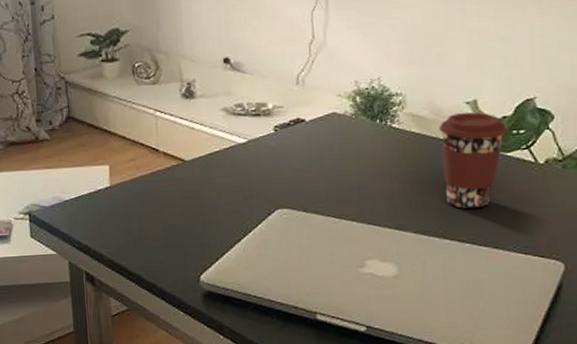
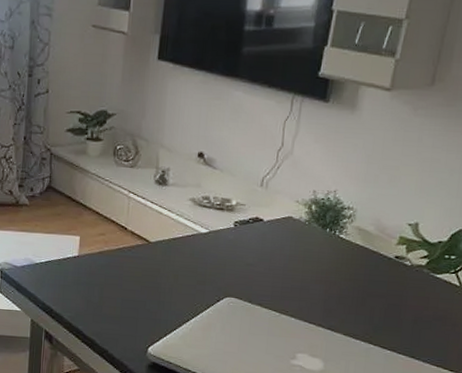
coffee cup: present [439,112,508,209] -> none [377,233,441,321]

